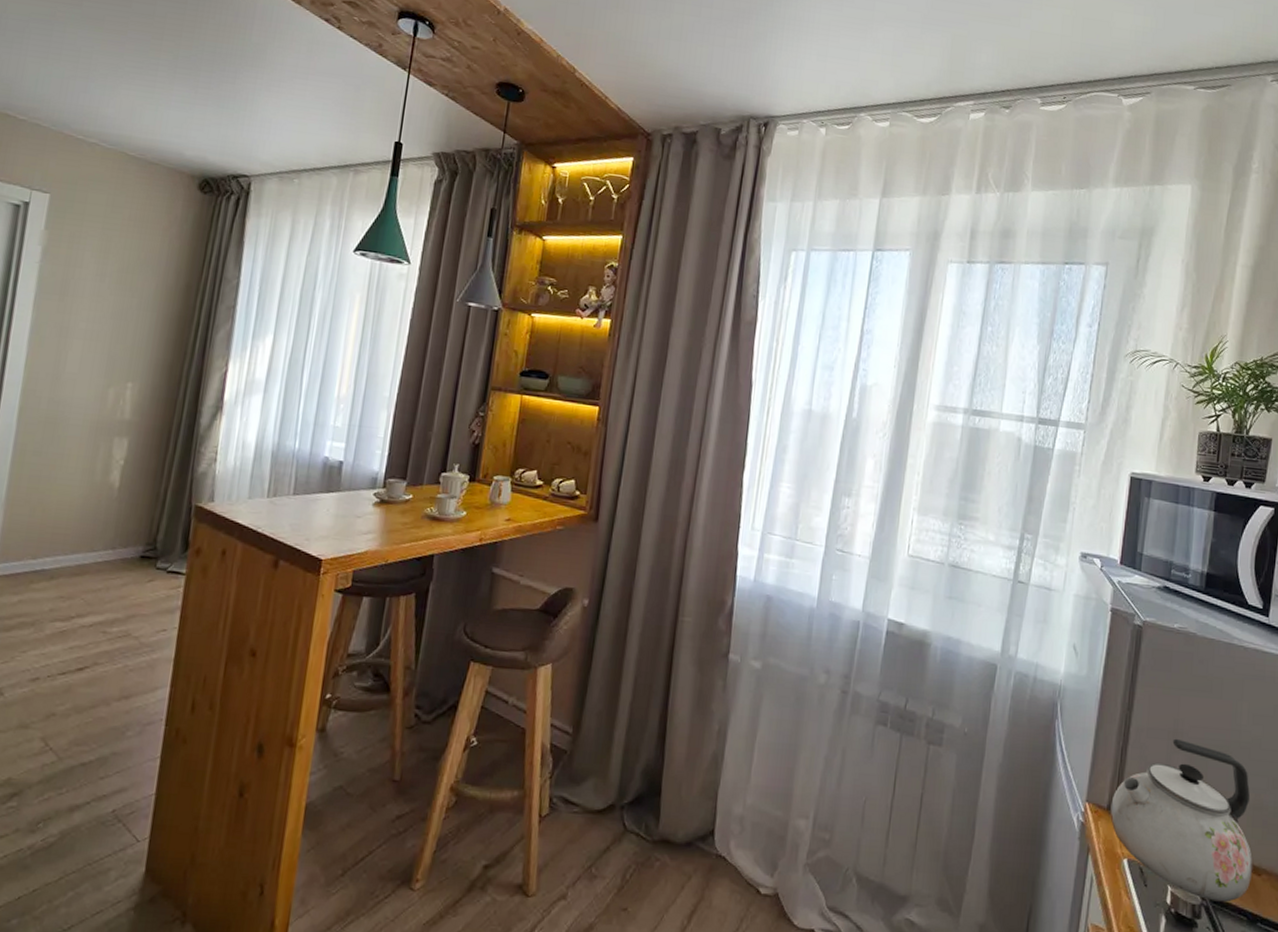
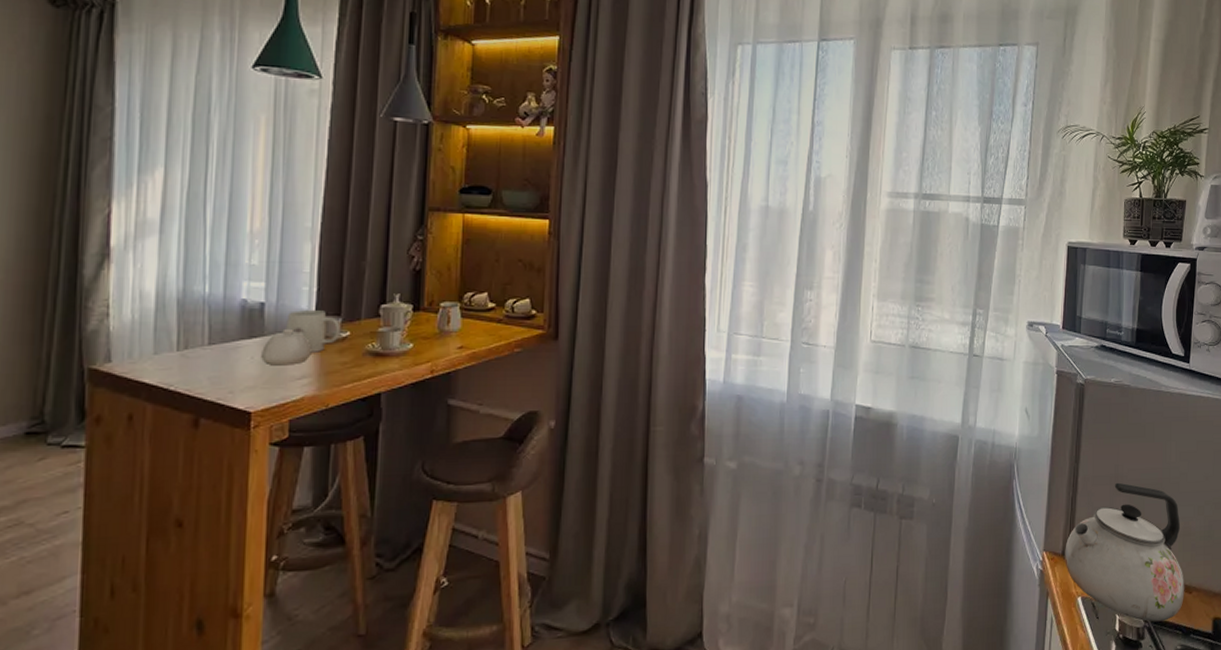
sugar bowl: none [335,486,379,521] -> present [261,328,312,366]
mug: none [358,471,405,511] -> present [286,310,341,352]

